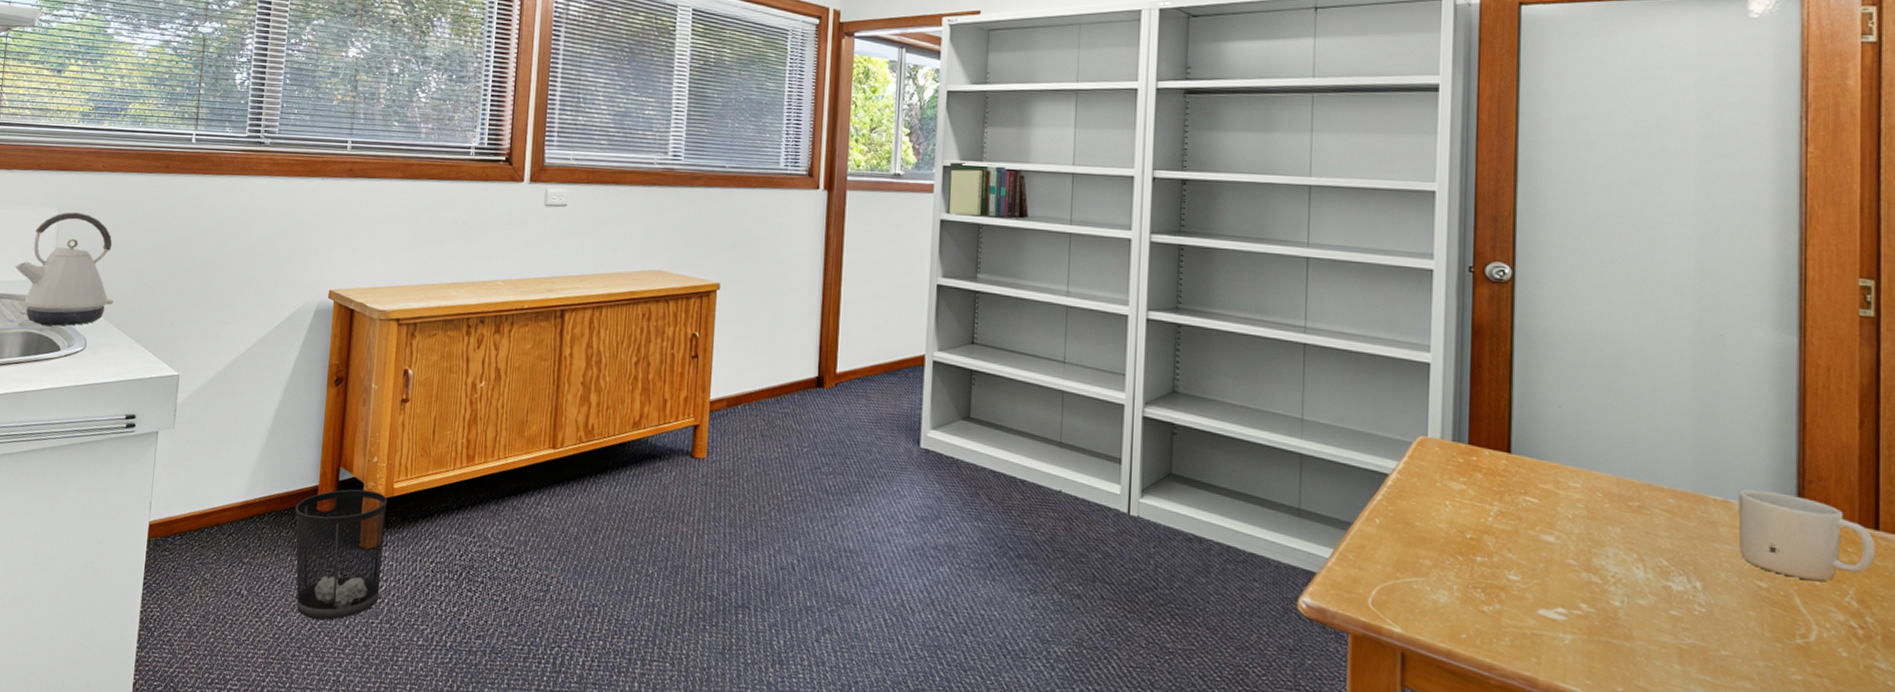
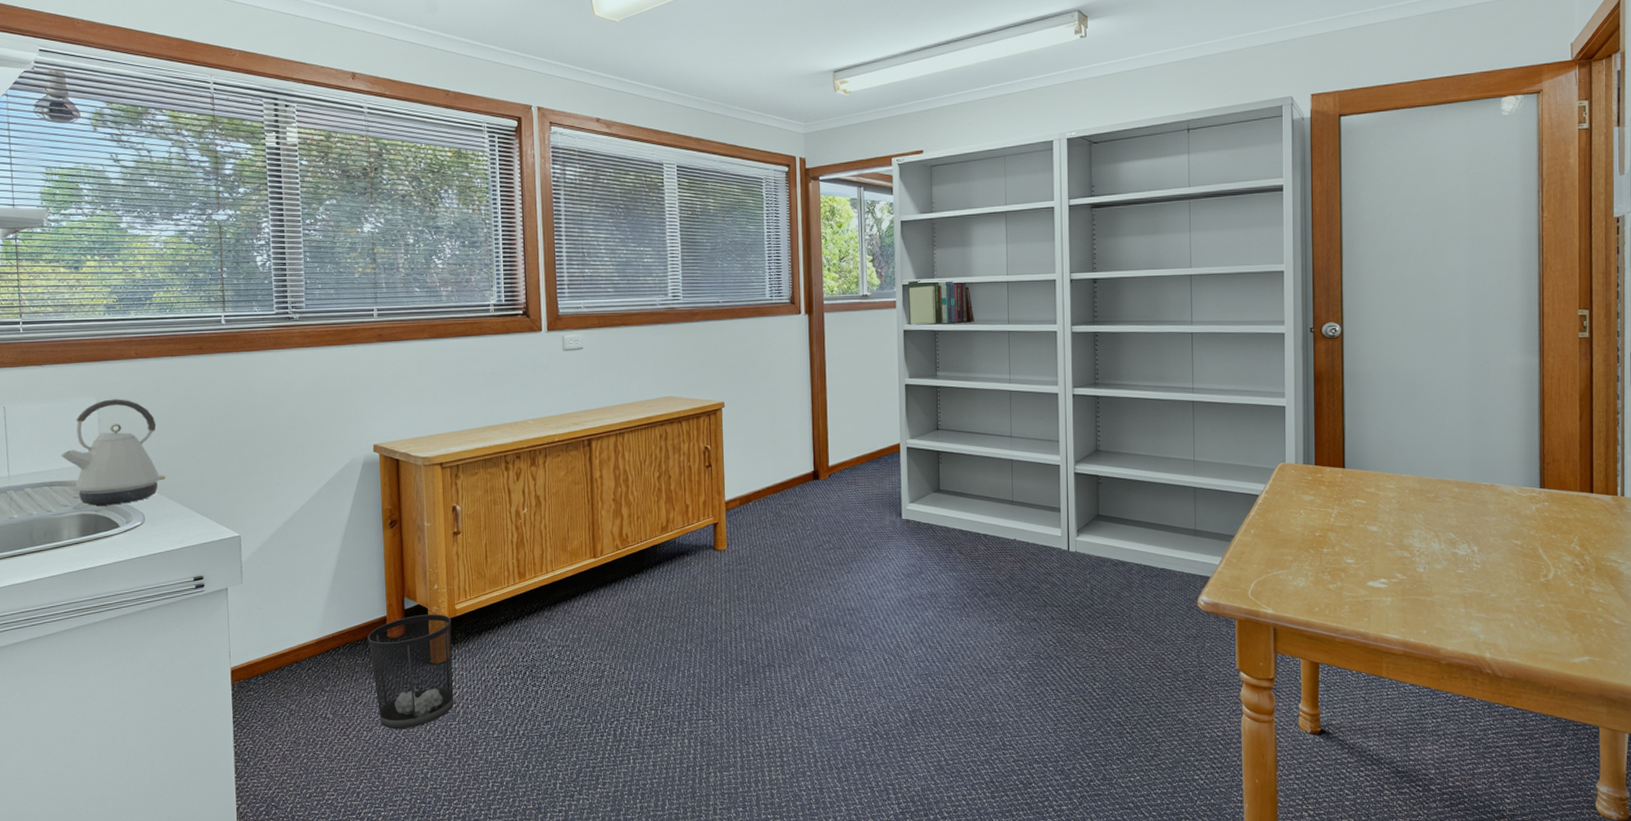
mug: present [1738,489,1876,582] -> none [1501,474,1591,536]

